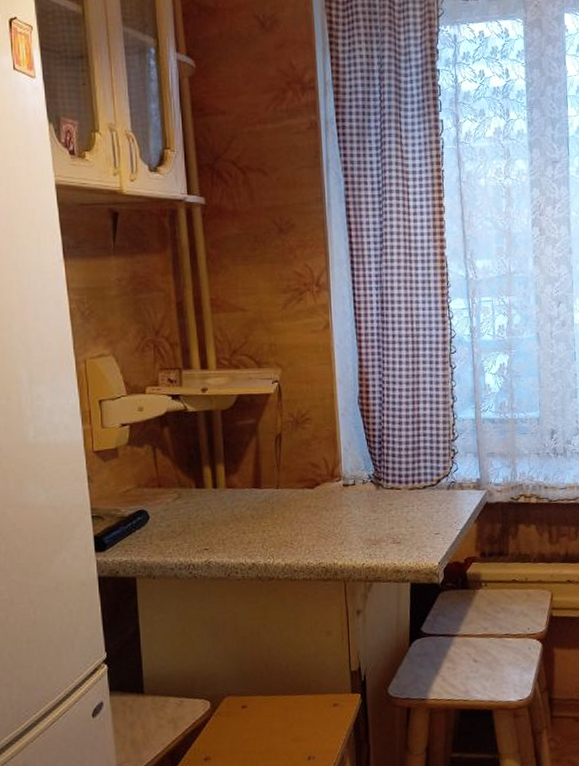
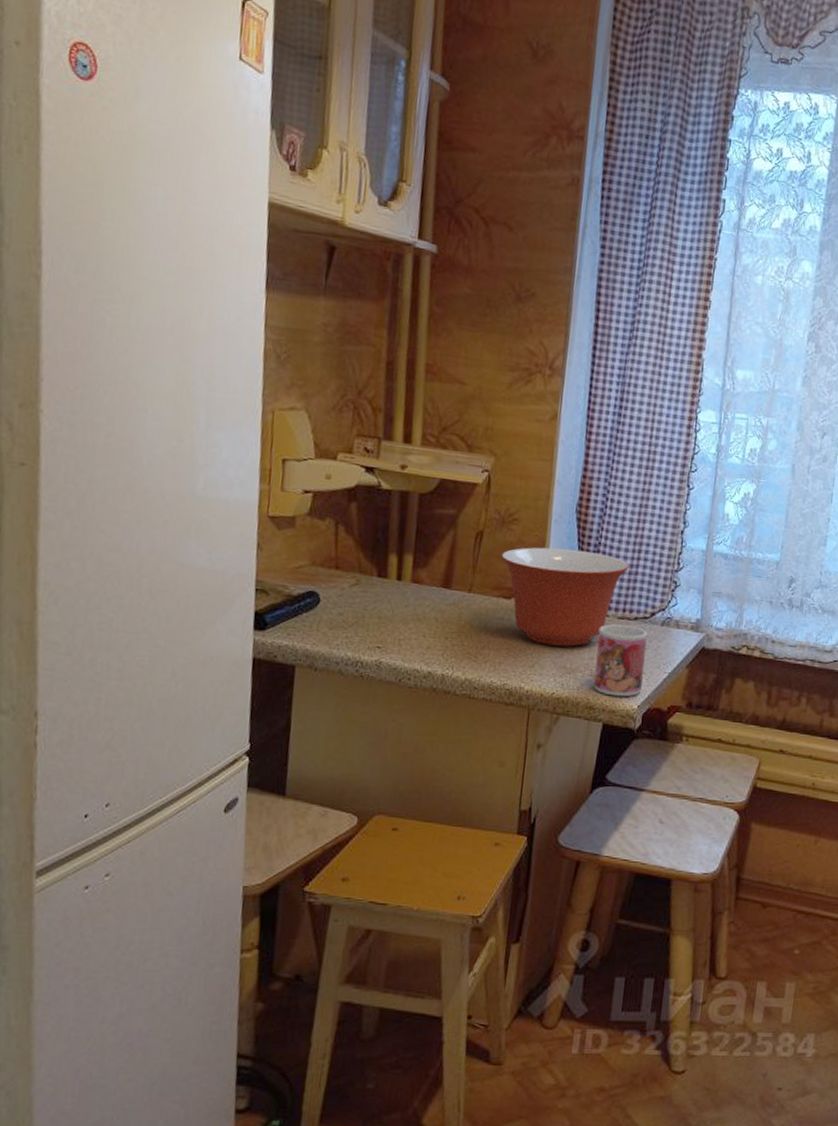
mixing bowl: none [300,436,412,523] -> present [501,547,629,647]
mug: none [394,494,440,558] -> present [593,624,648,697]

